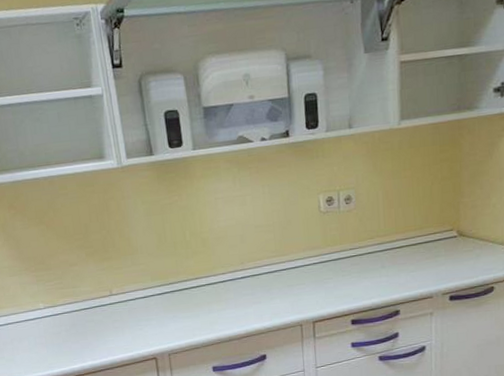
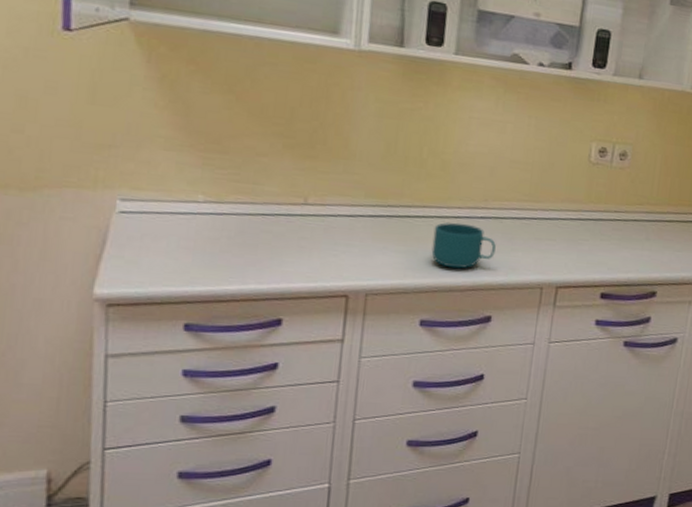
cup: none [207,285,258,323] -> present [431,222,496,269]

